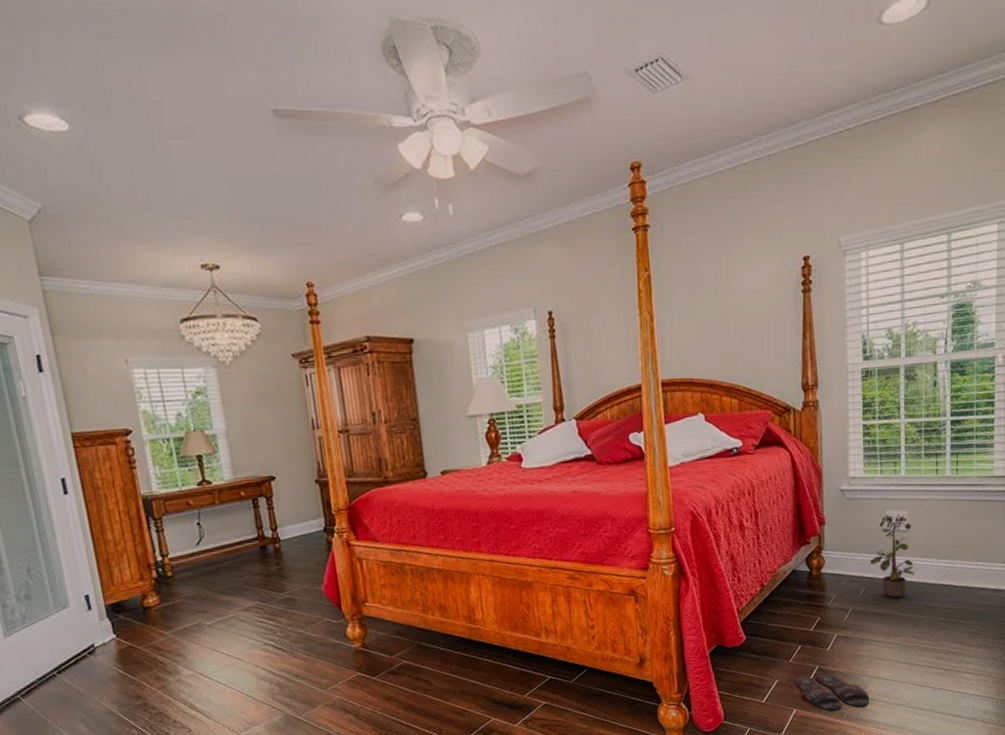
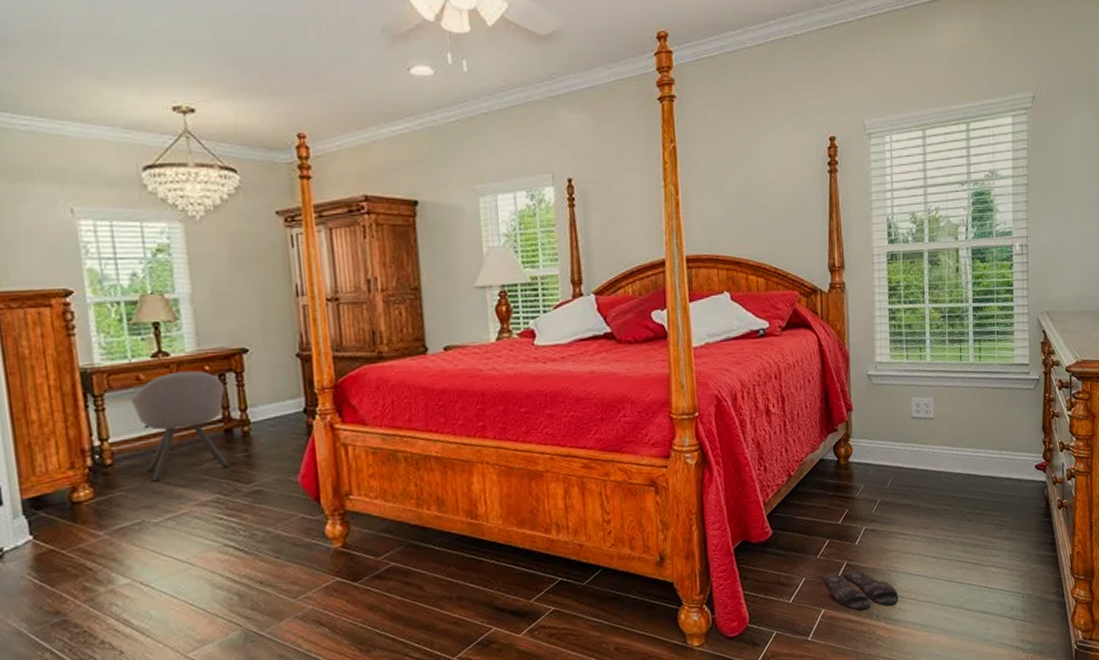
chair: none [183,496,266,591] -> present [130,370,230,482]
potted plant: present [869,513,914,598] -> none [897,400,941,489]

